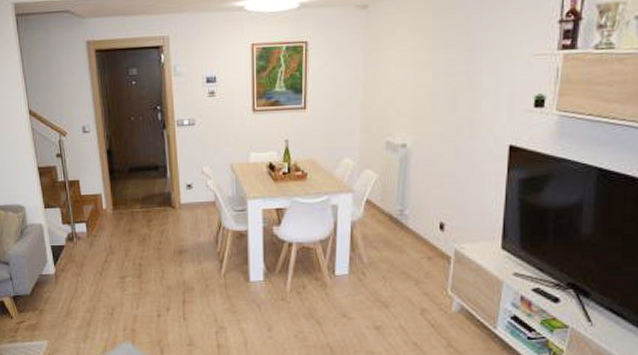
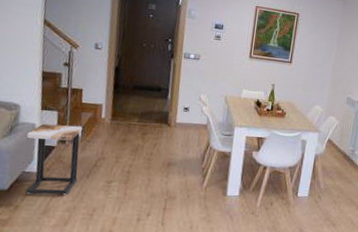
side table: none [36,221,91,297] -> present [26,123,83,195]

